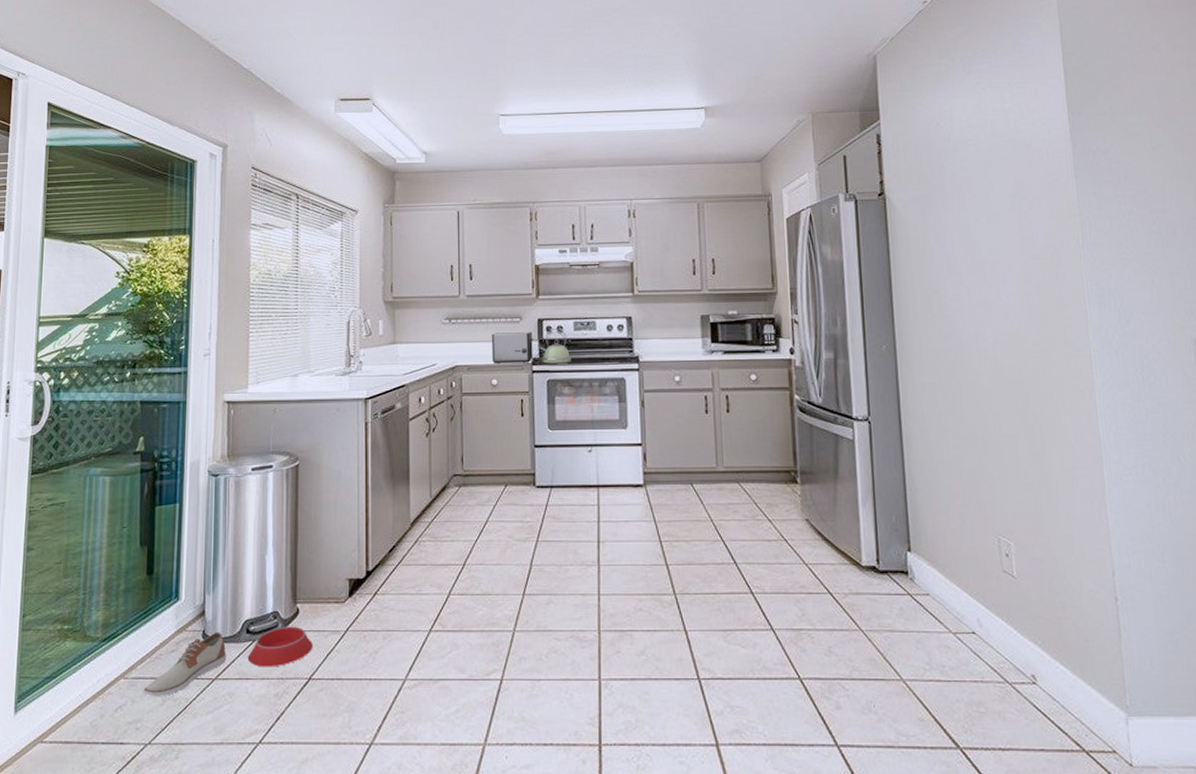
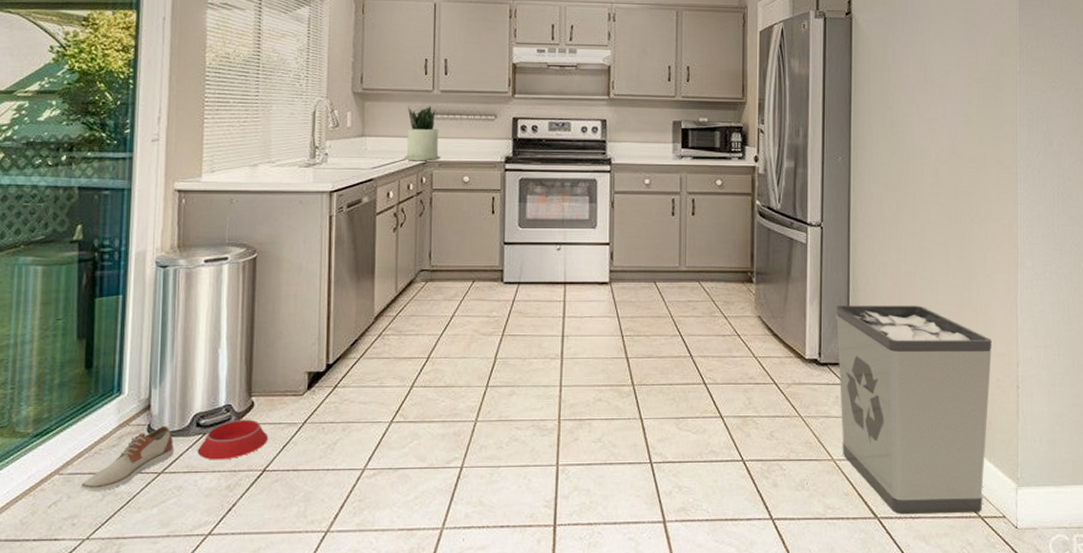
planter: none [433,311,470,366] -> present [403,106,441,161]
toaster: present [492,332,534,365] -> none [465,130,508,162]
kettle: present [538,328,572,364] -> none [512,127,545,163]
recycling bin: none [892,506,1087,745] -> present [836,305,992,514]

